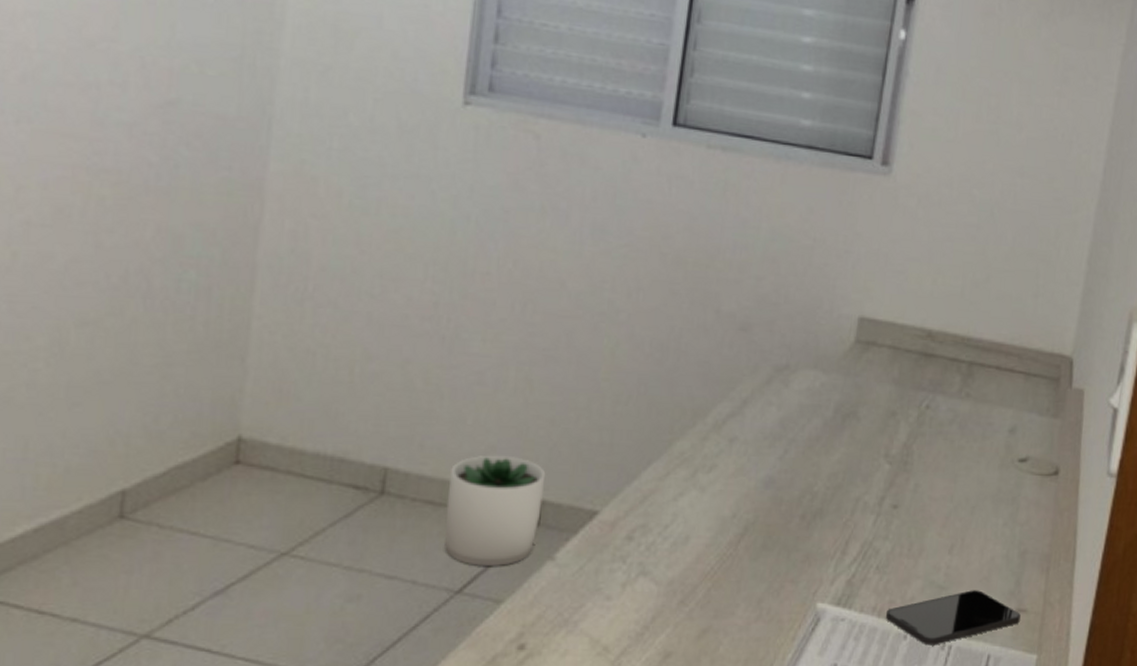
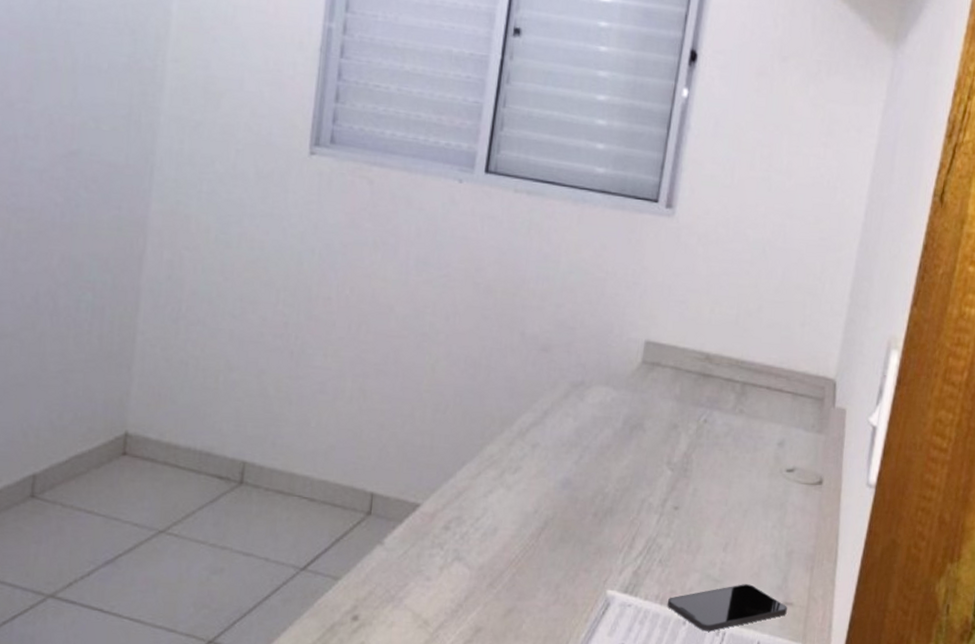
planter: present [445,455,546,567] -> none [292,453,377,549]

